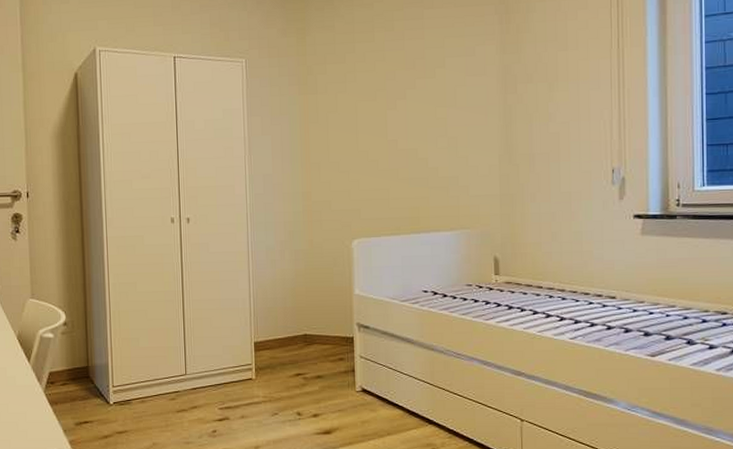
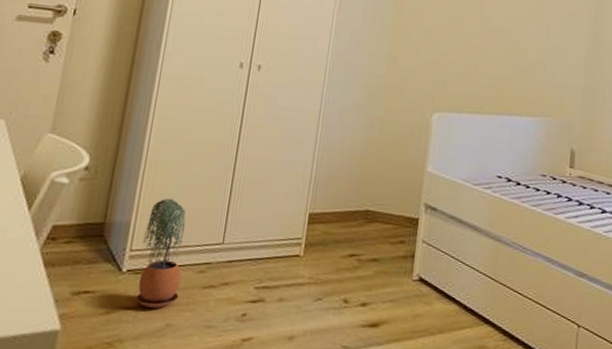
potted plant: none [121,341,159,431] -> present [135,198,186,308]

